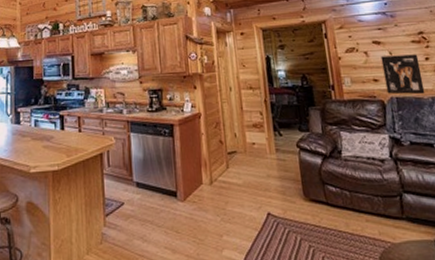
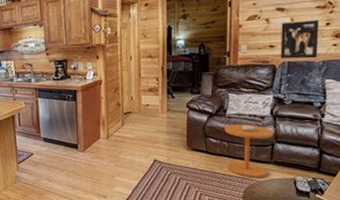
side table: none [342,168,403,240] -> present [224,123,274,179]

